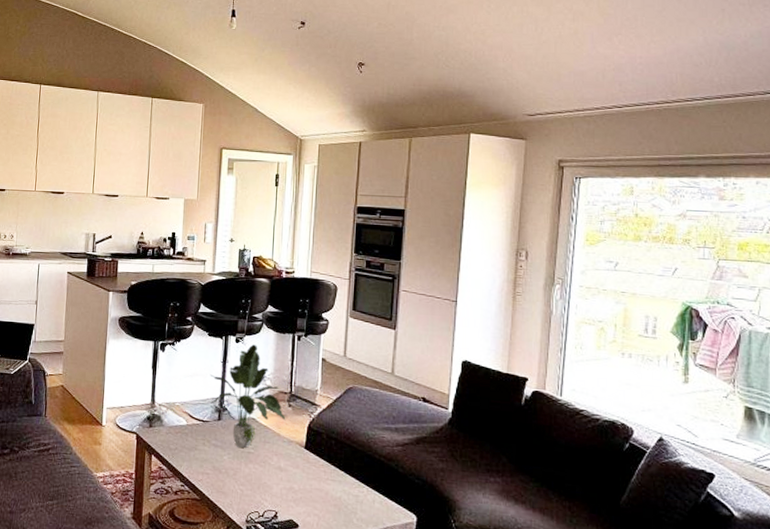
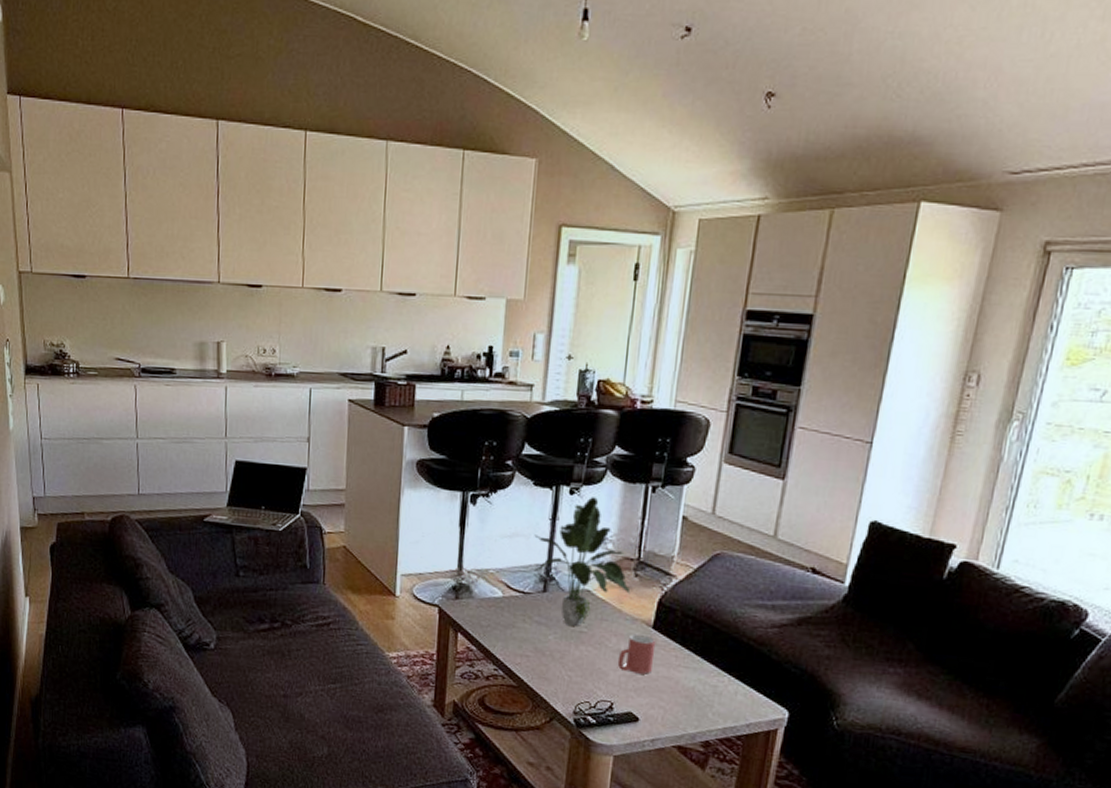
mug: none [279,453,308,487] -> present [617,633,656,674]

